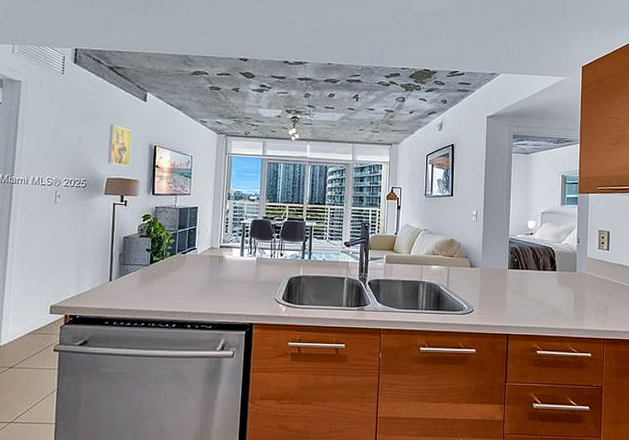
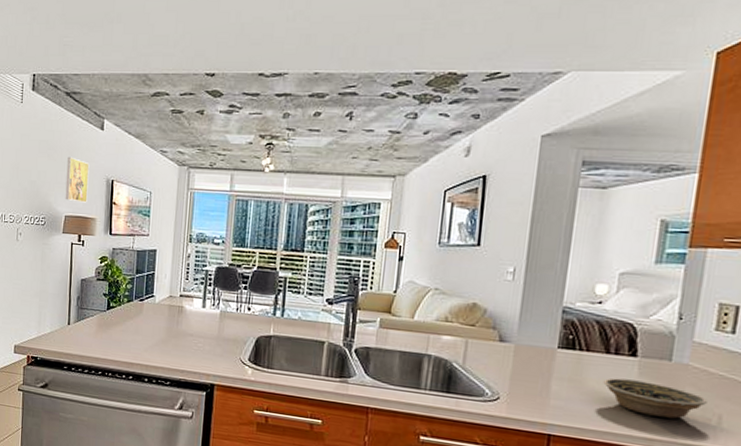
bowl: none [538,287,598,313] -> present [603,378,707,419]

